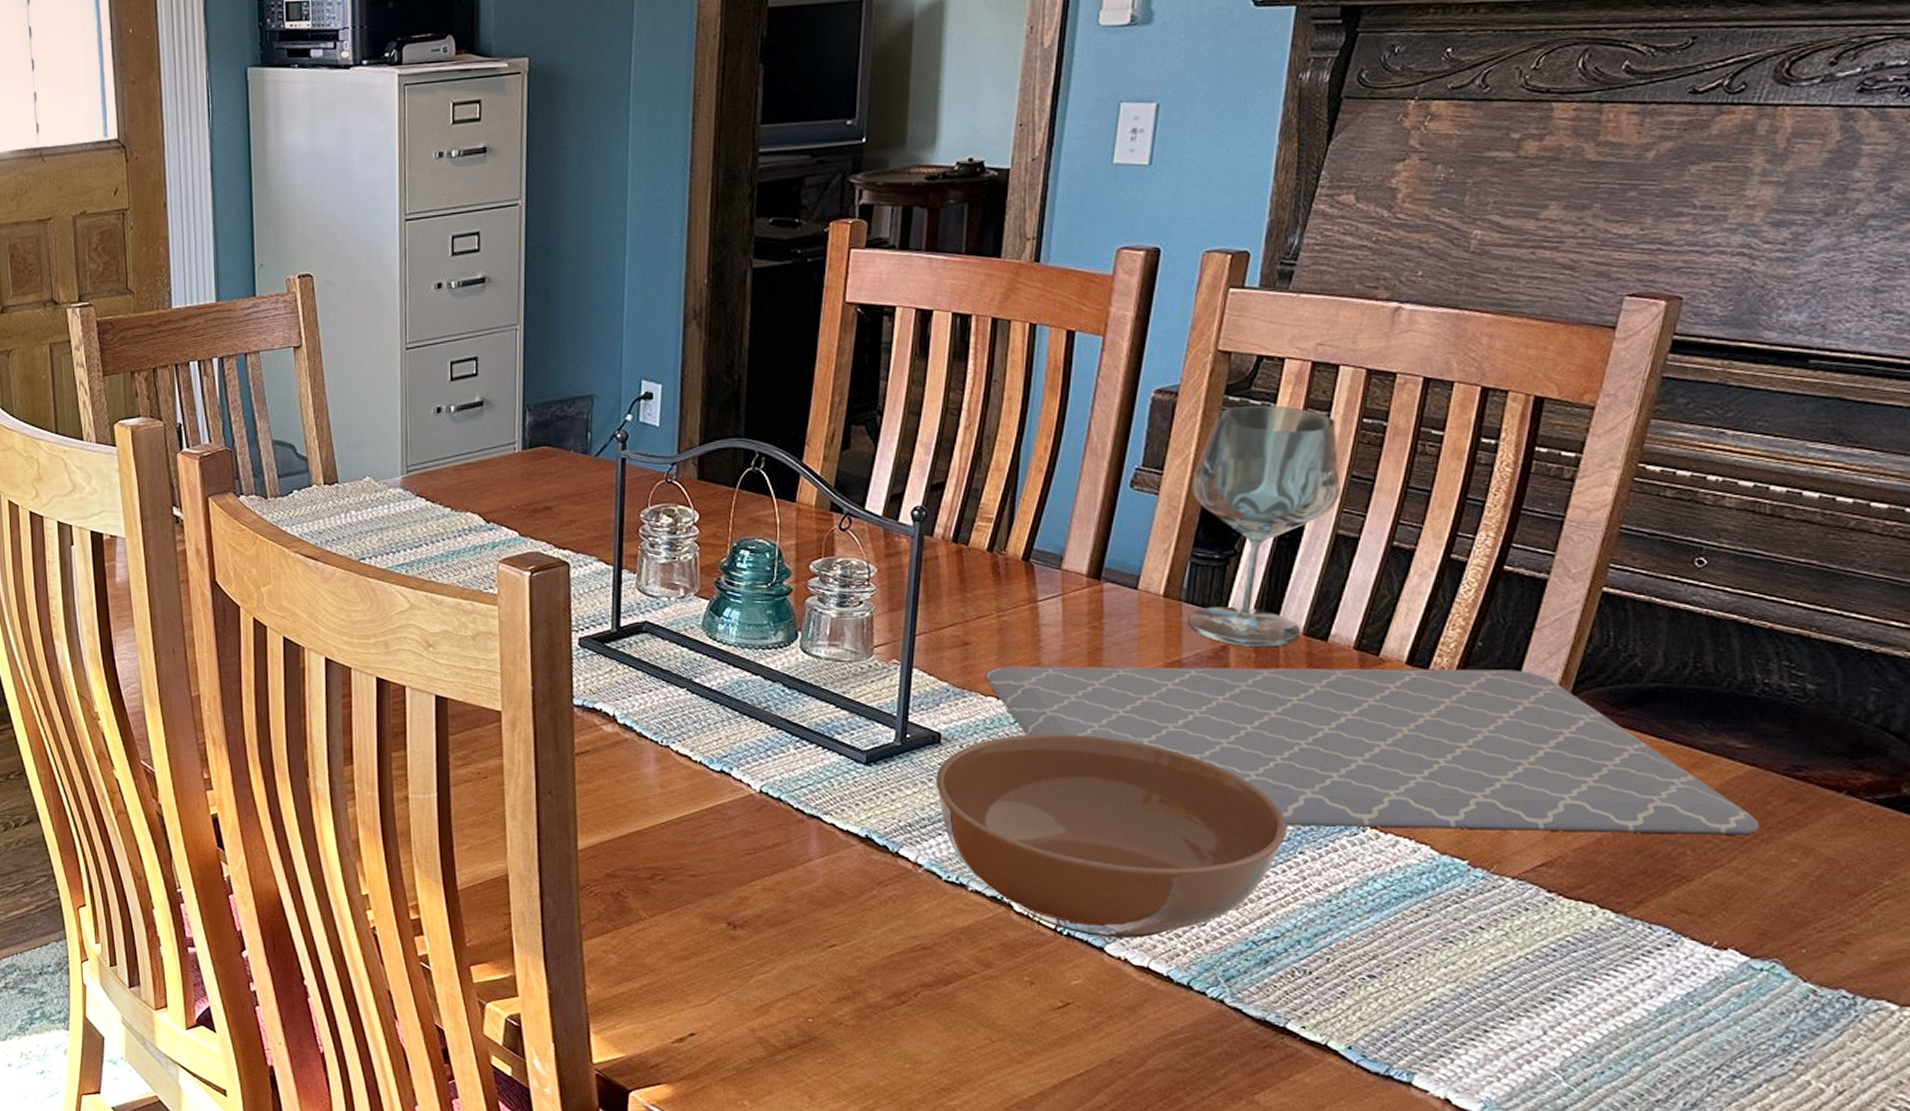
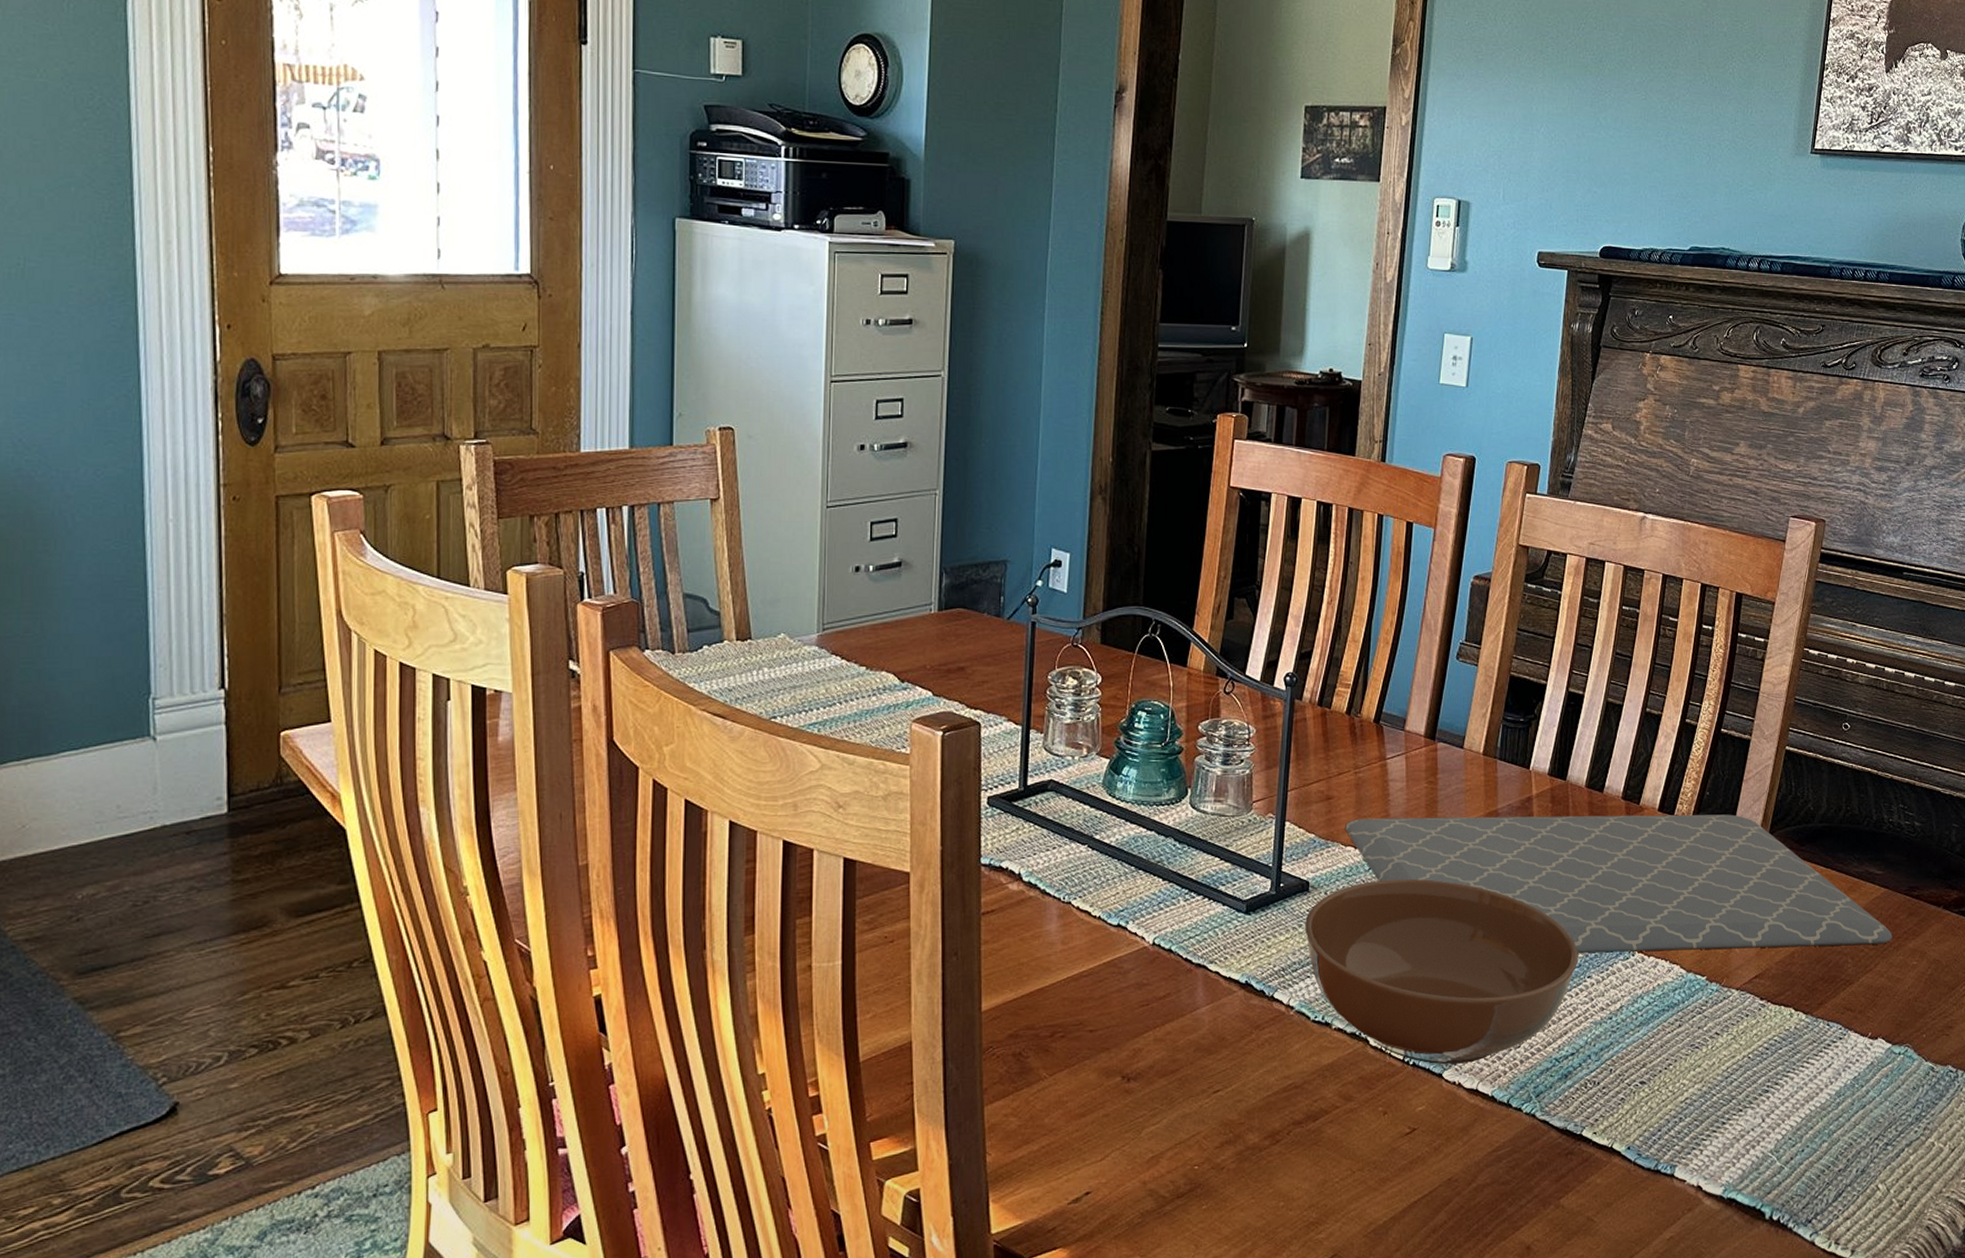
wine glass: present [1187,405,1341,647] -> none [1501,593,1609,798]

